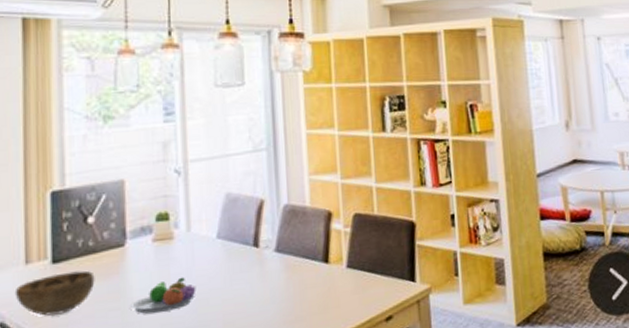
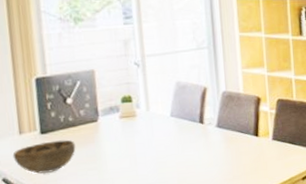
fruit bowl: present [130,277,197,314] -> none [105,145,156,173]

